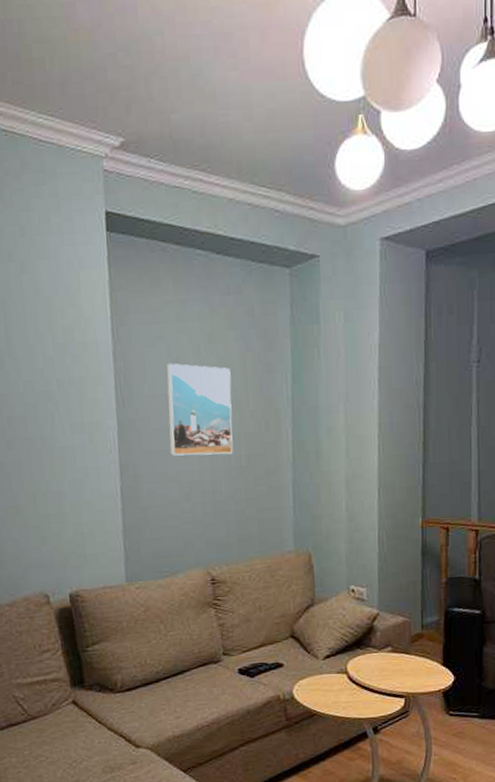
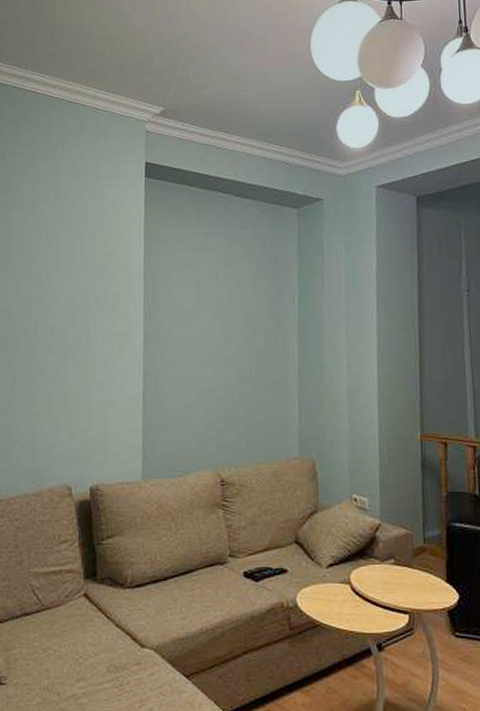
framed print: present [167,363,233,456] -> none [188,284,245,366]

